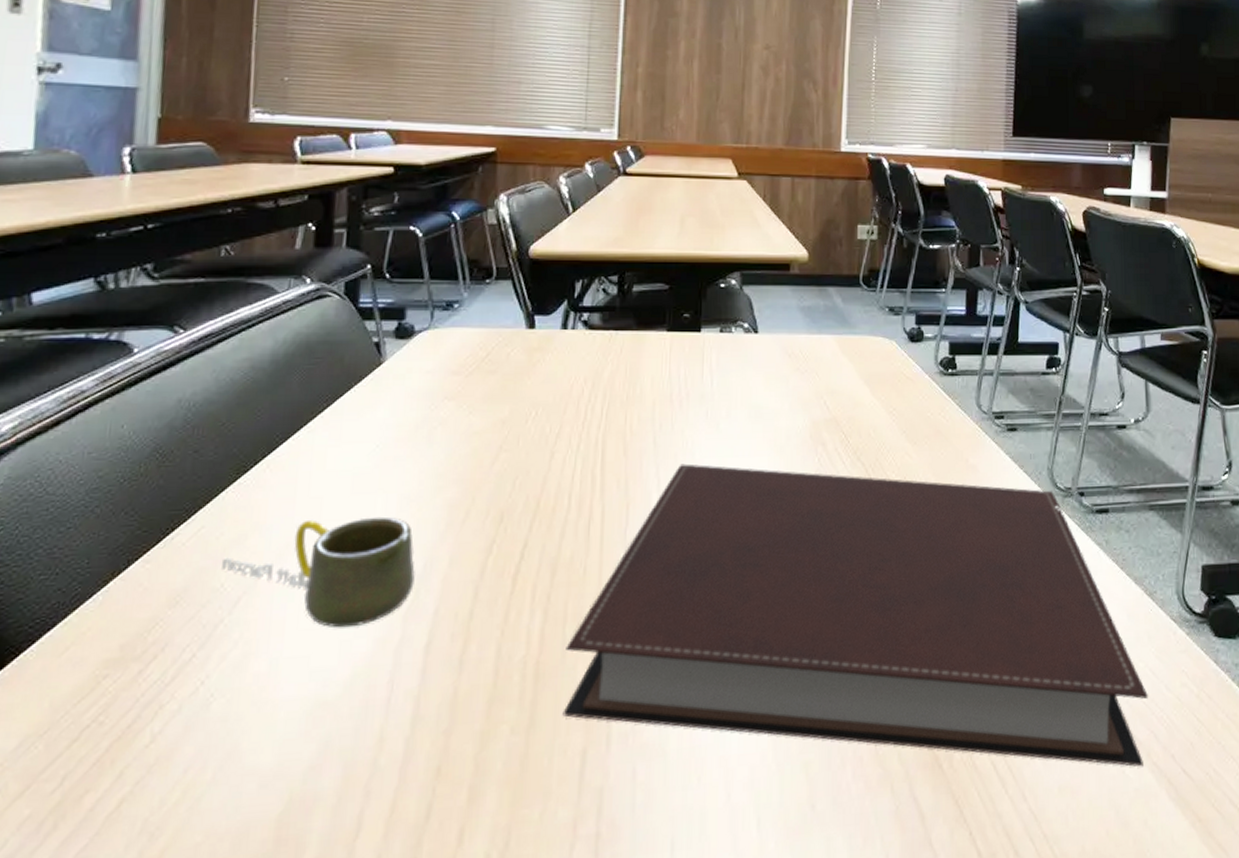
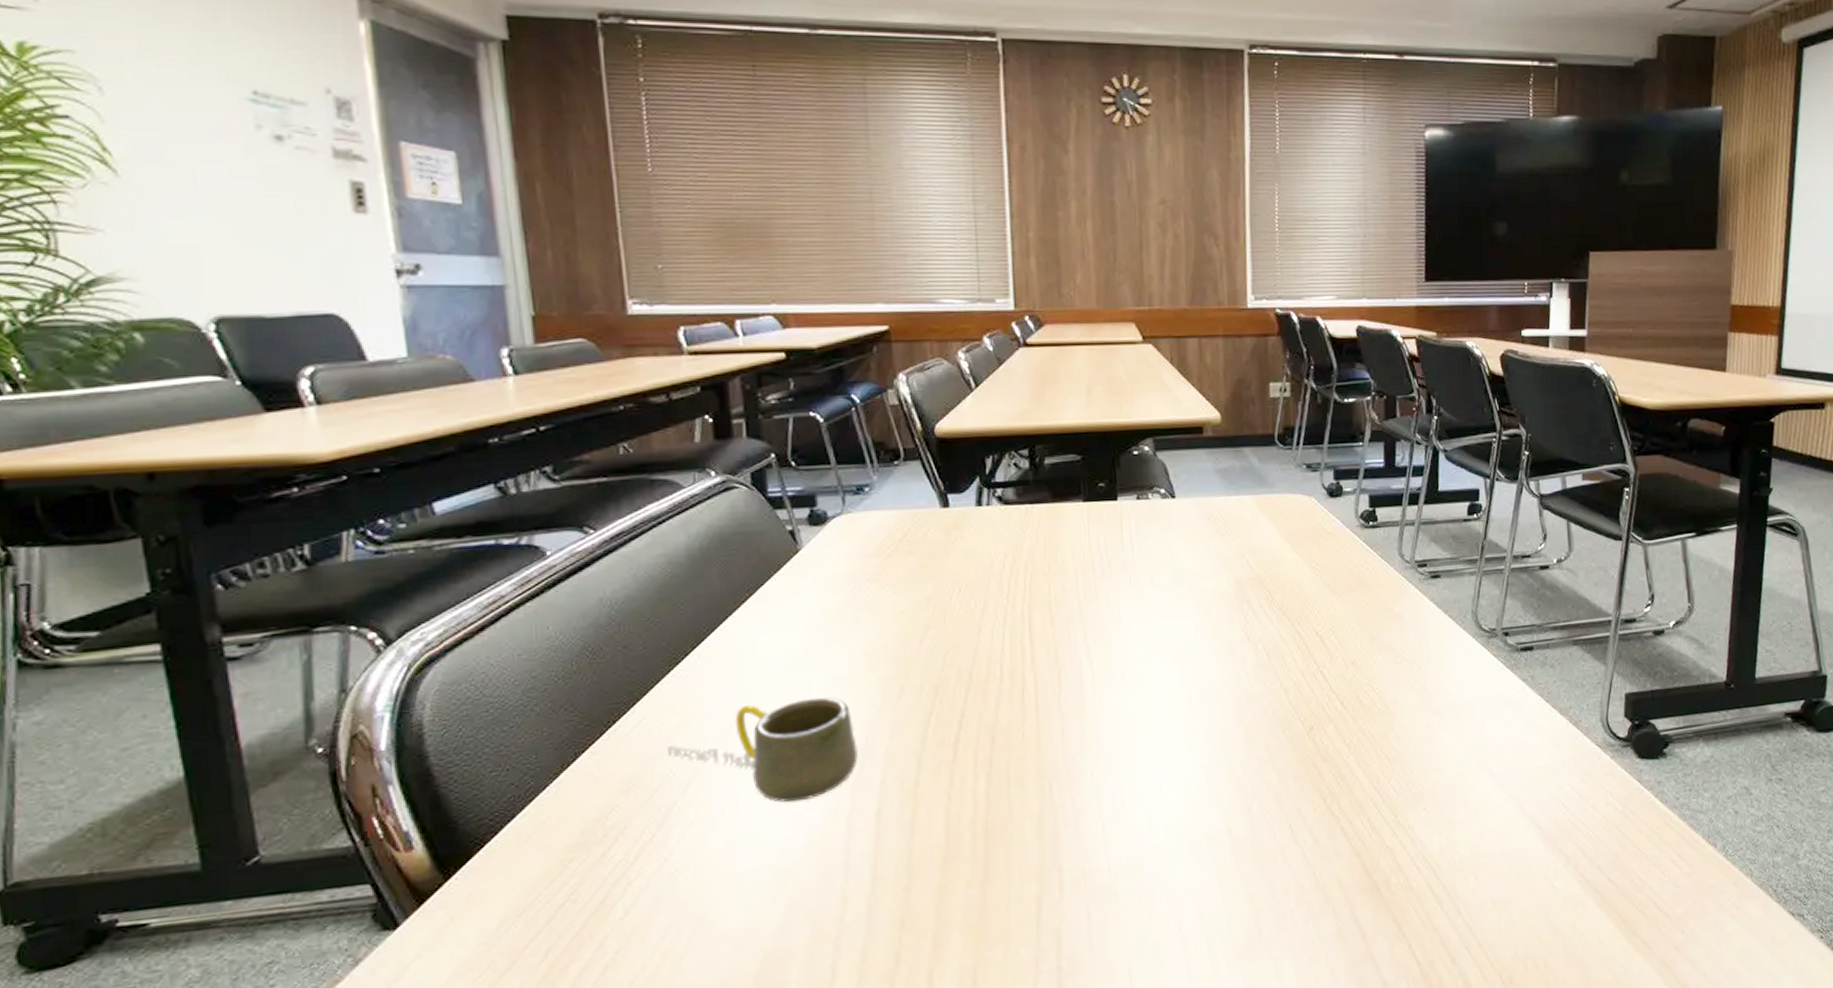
notebook: present [562,463,1148,767] -> none [1012,629,1575,879]

